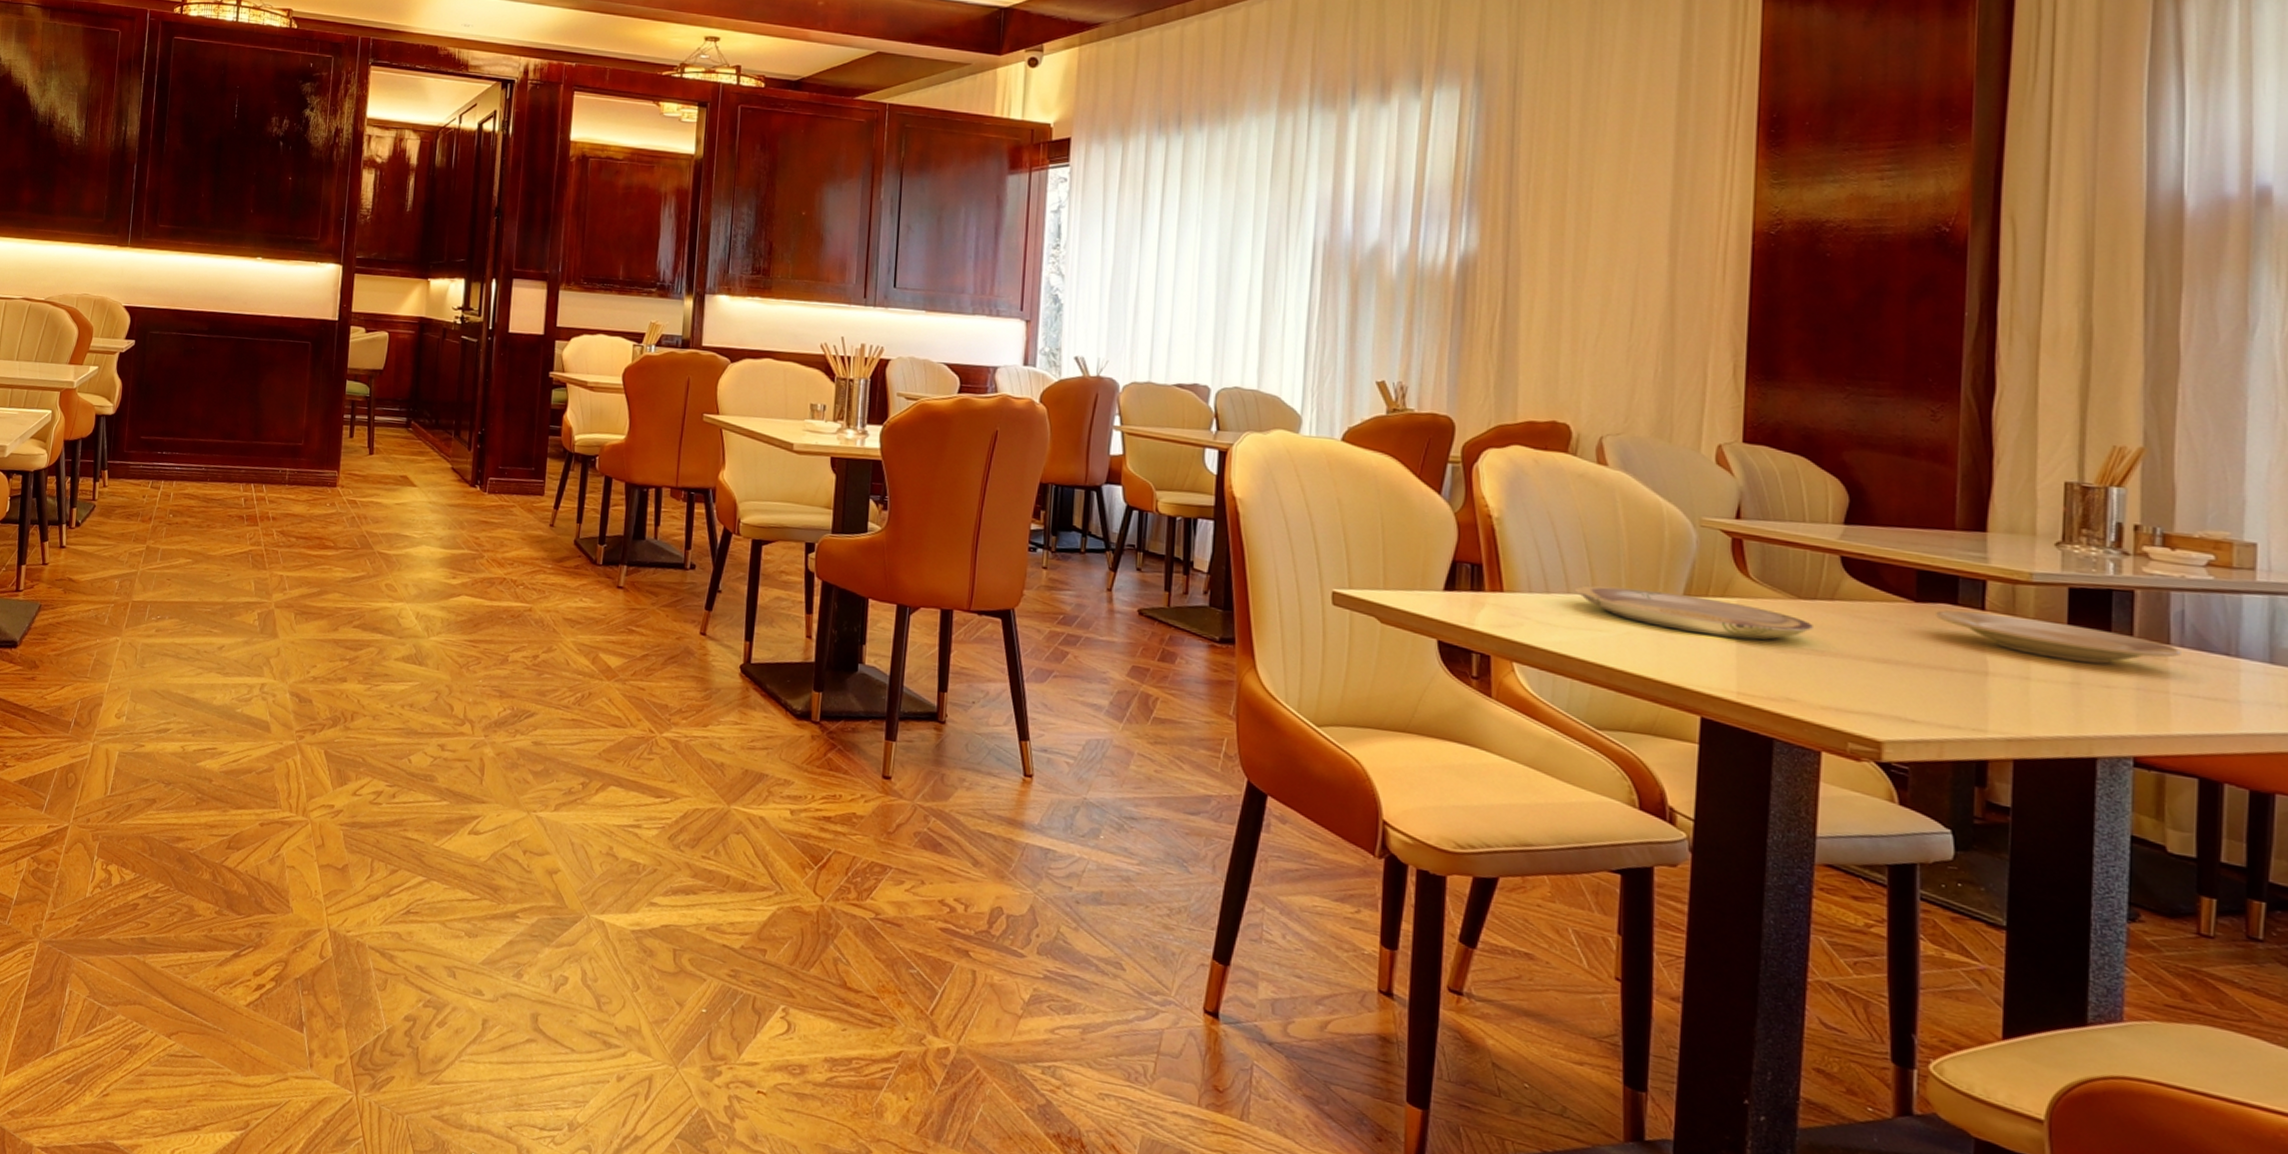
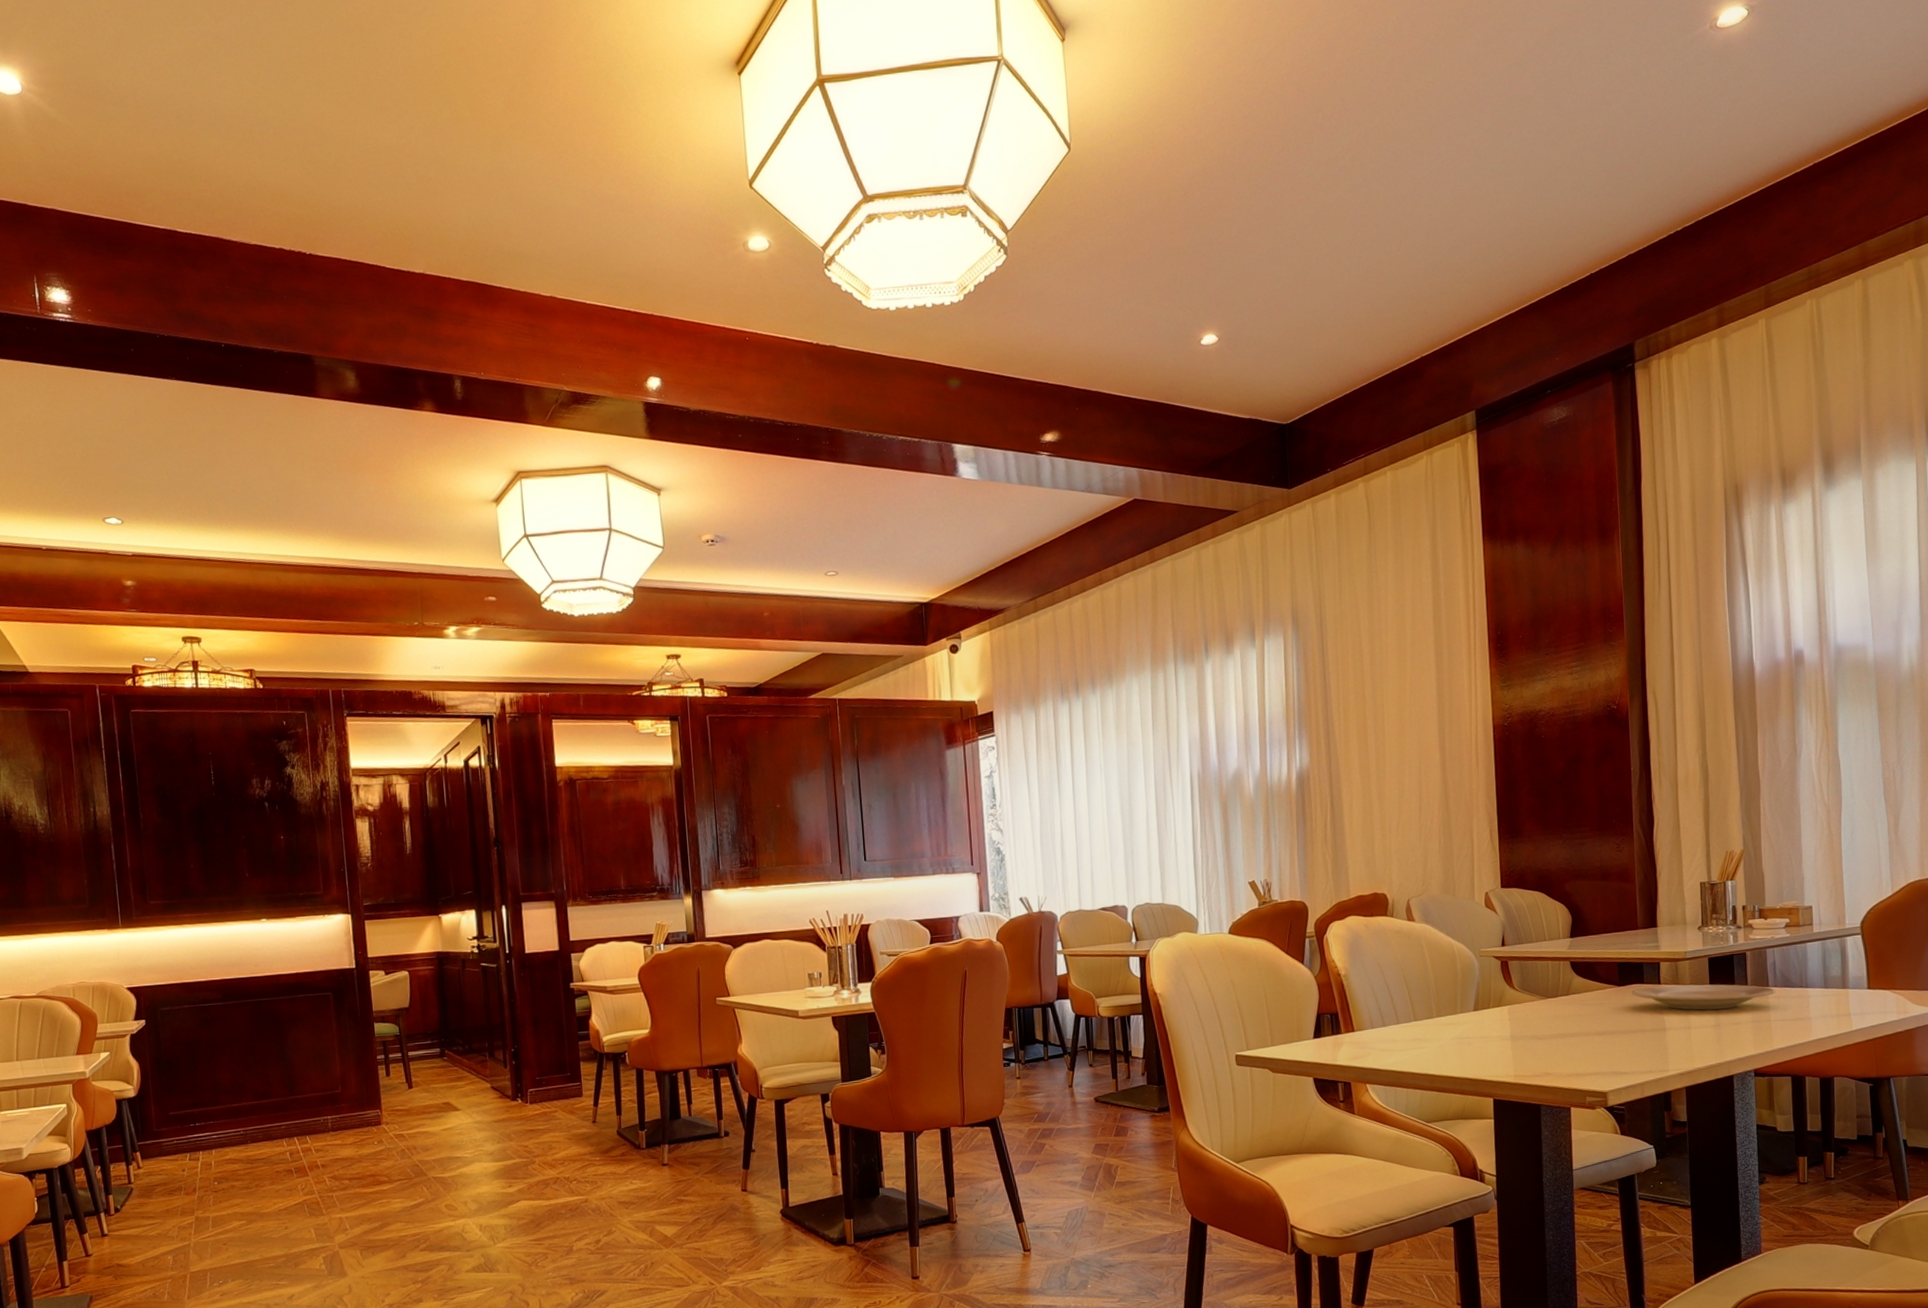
plate: present [1575,585,1813,640] -> none [1403,1009,1558,1037]

